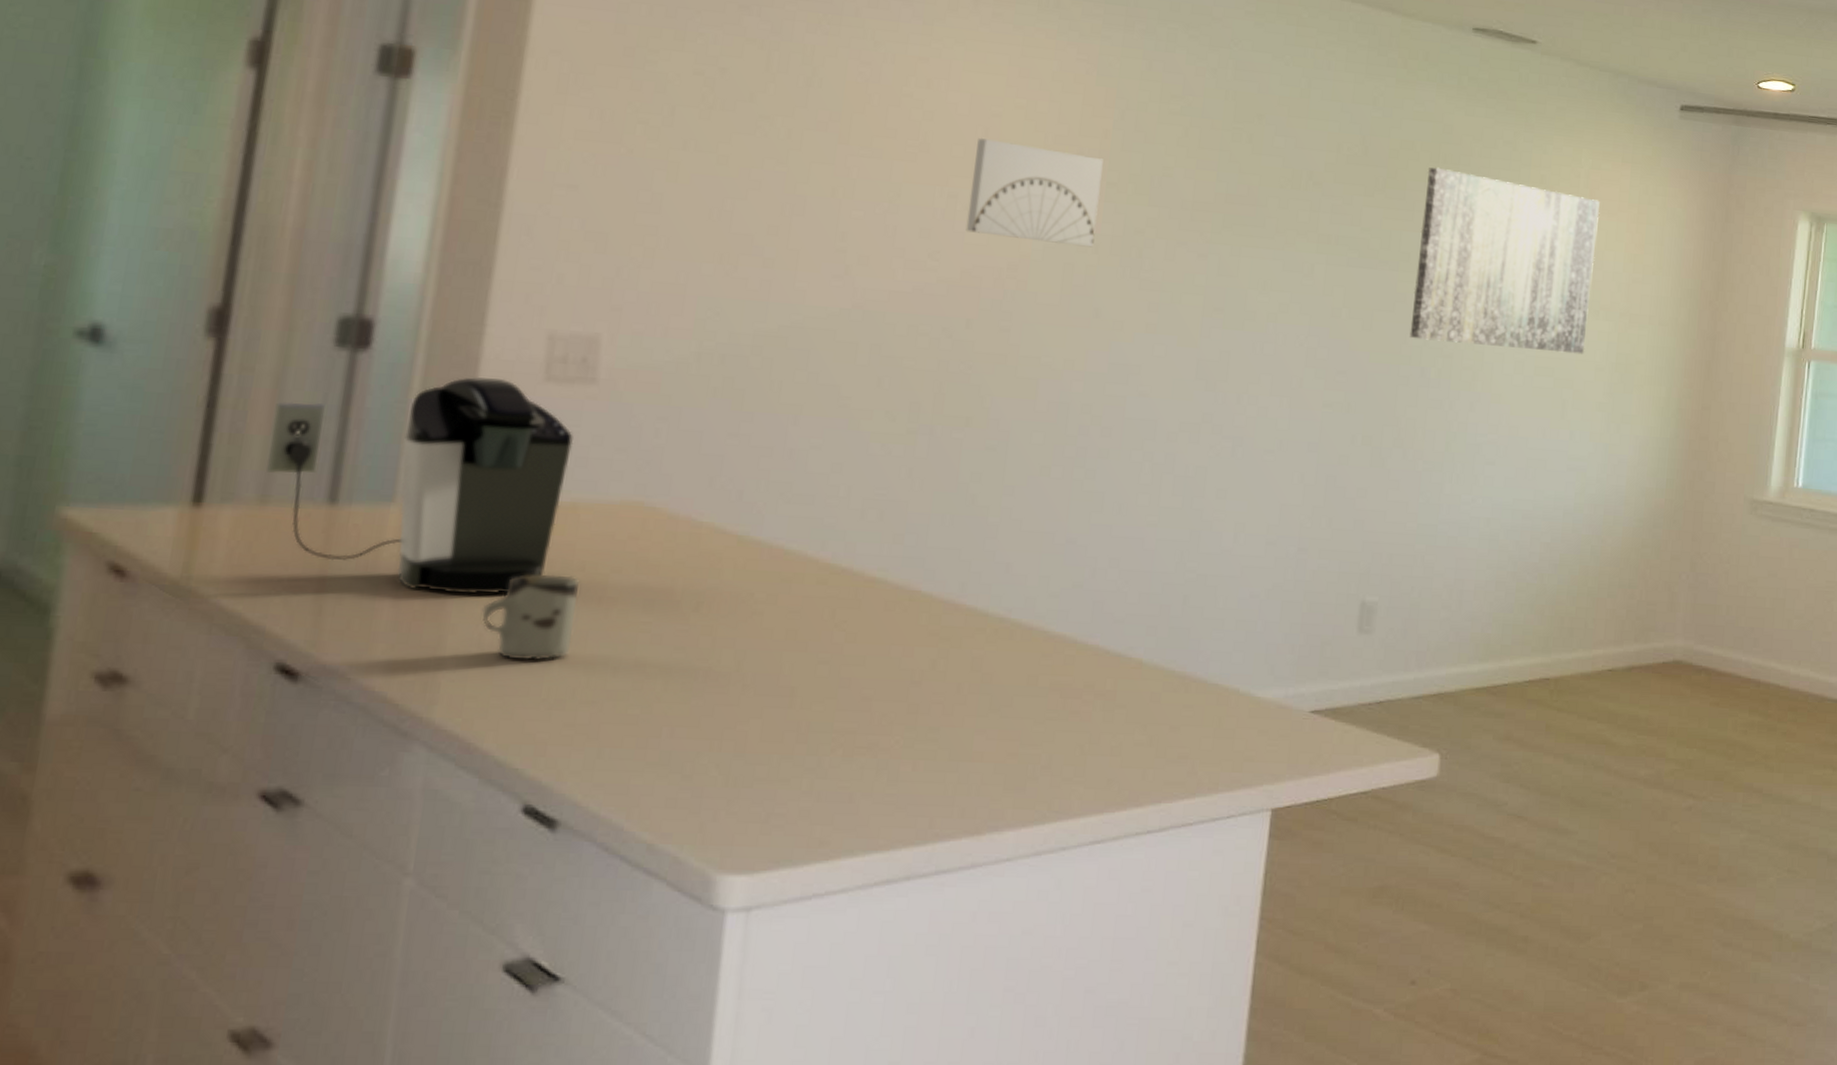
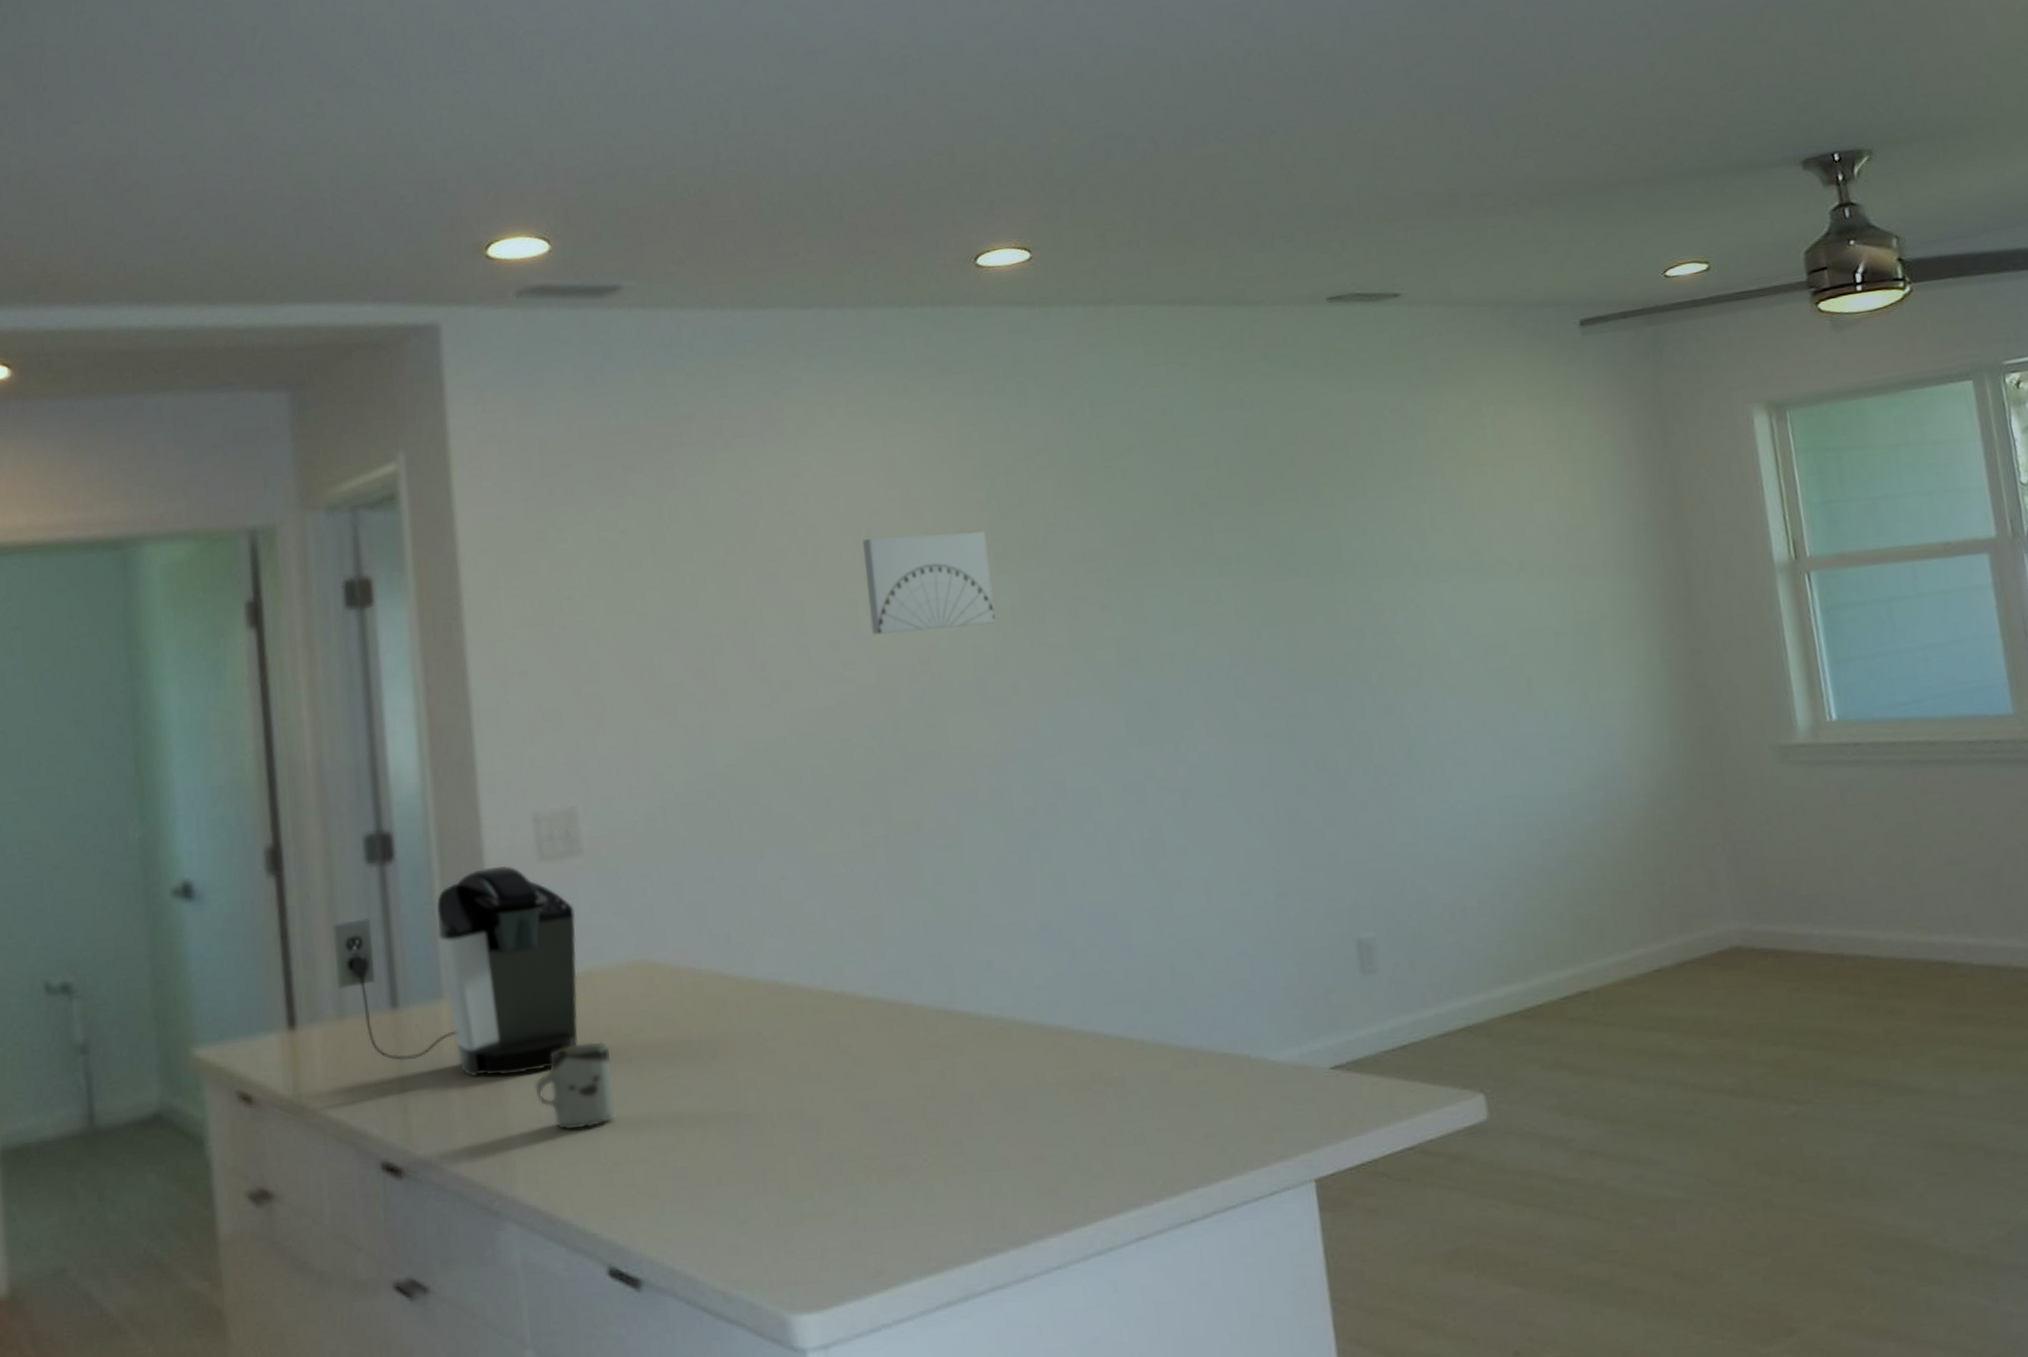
wall art: present [1409,167,1600,355] -> none [1315,448,1538,646]

